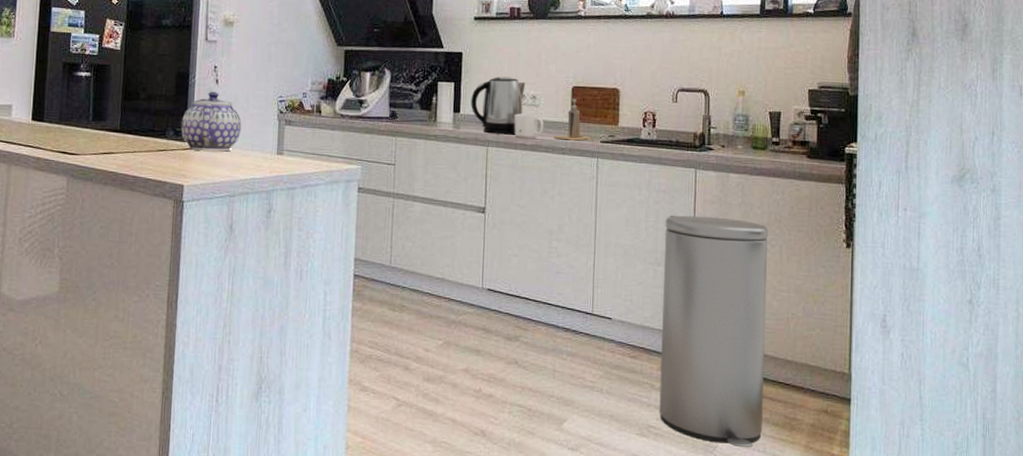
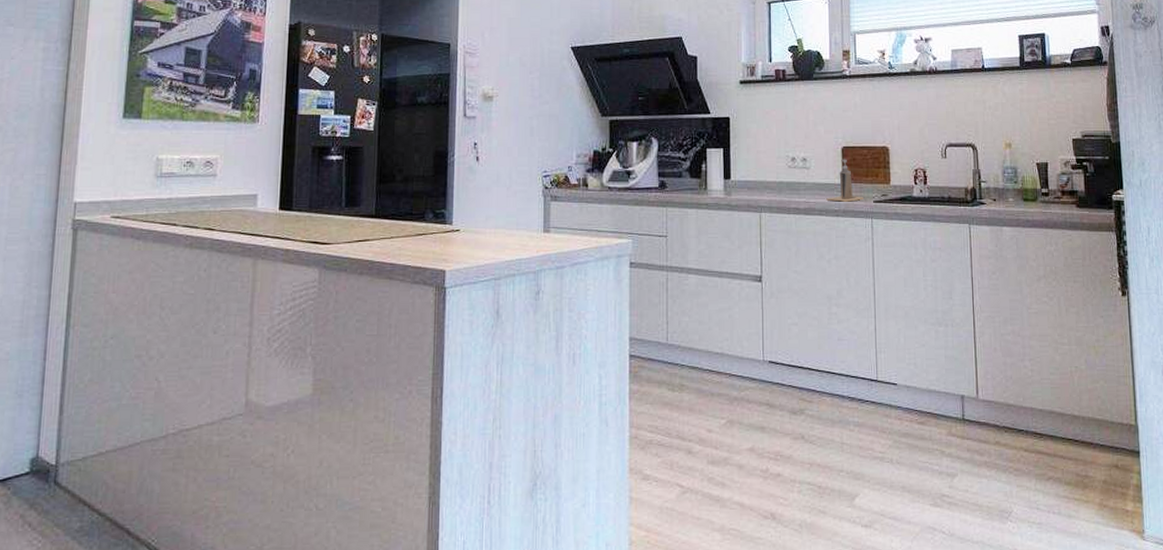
teapot: present [180,91,242,152] -> none [440,169,505,234]
kettle: present [470,76,526,136] -> none [741,140,795,200]
mug: present [513,113,544,140] -> none [785,177,816,203]
pedal bin: present [659,215,769,448] -> none [943,272,1055,511]

